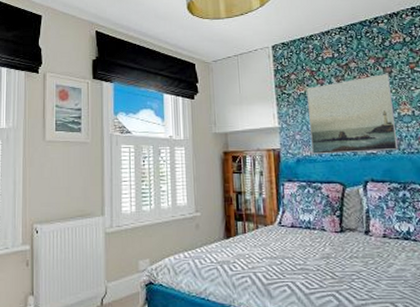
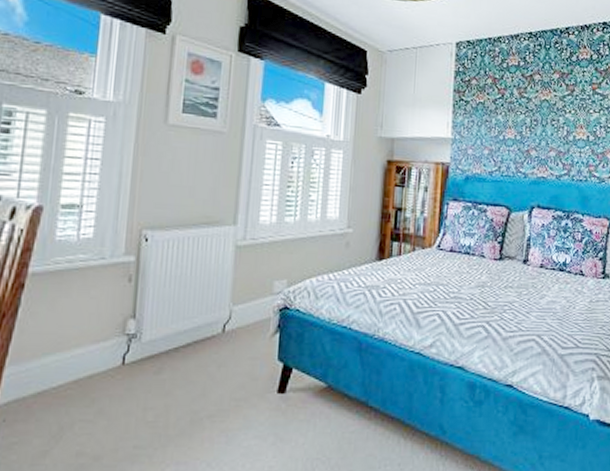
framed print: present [307,74,398,154] -> none [483,92,571,176]

